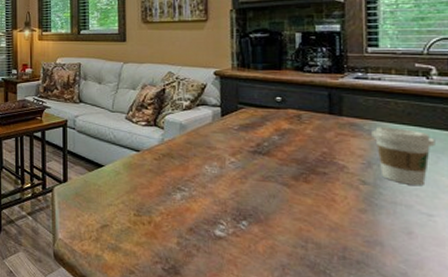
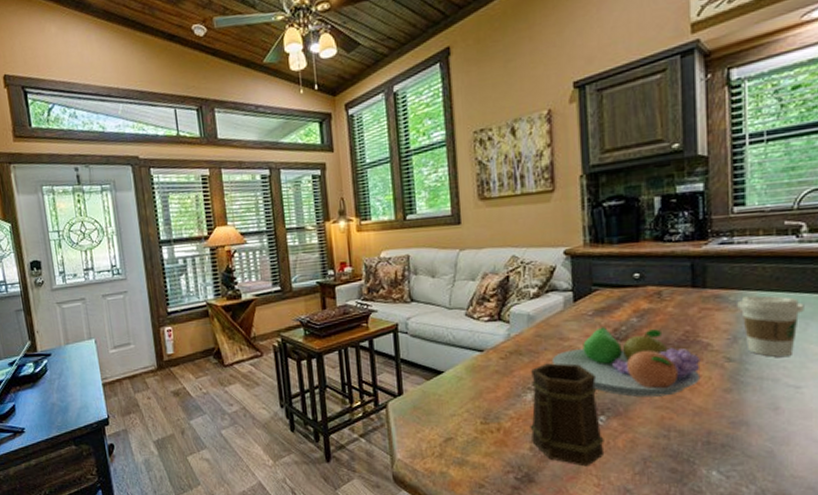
mug: none [178,168,246,266] -> present [530,363,605,467]
fruit bowl: none [200,141,337,210] -> present [551,327,701,398]

